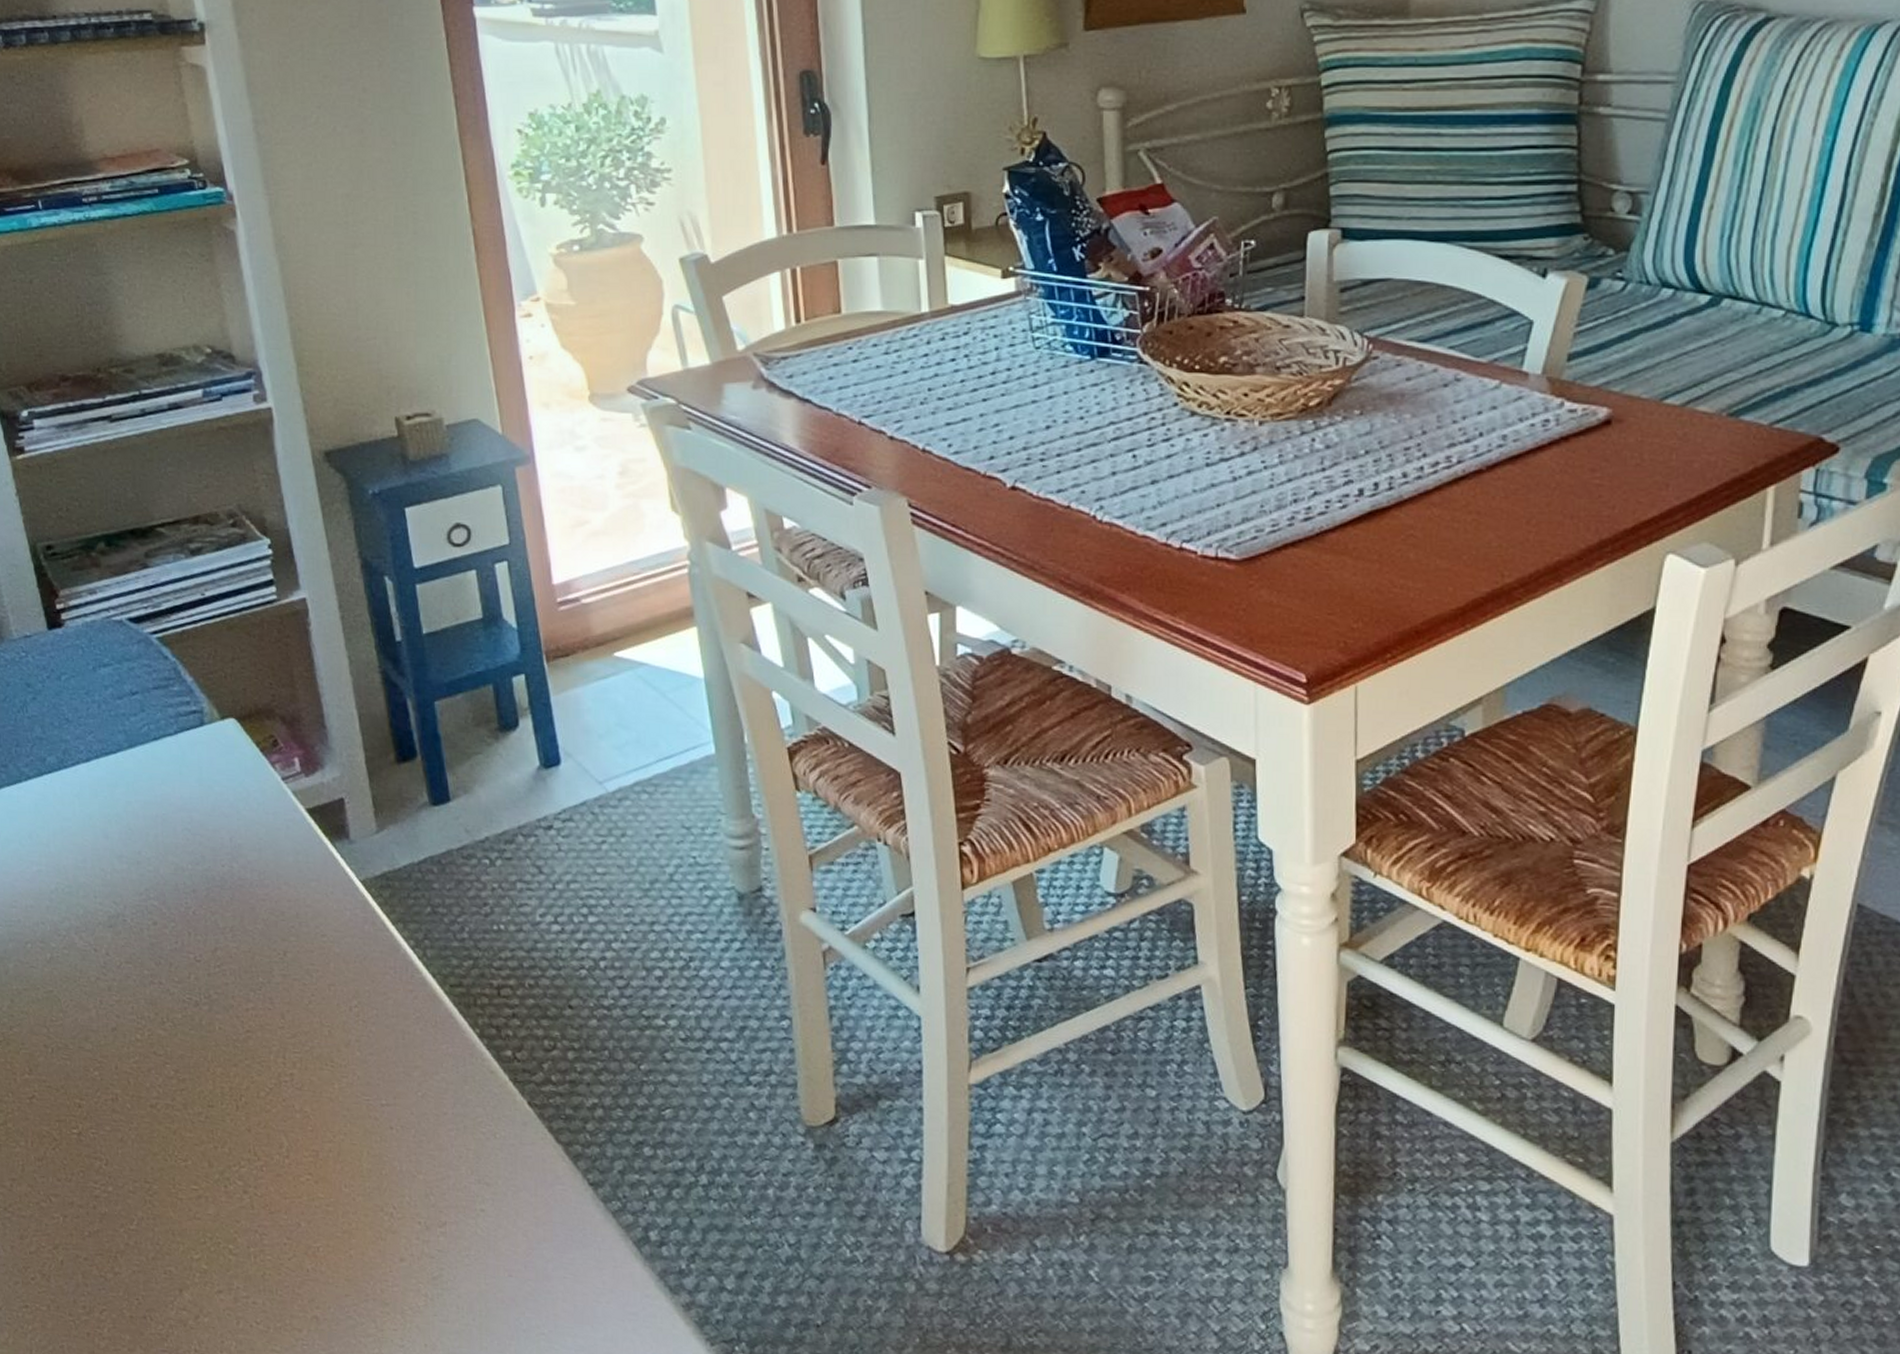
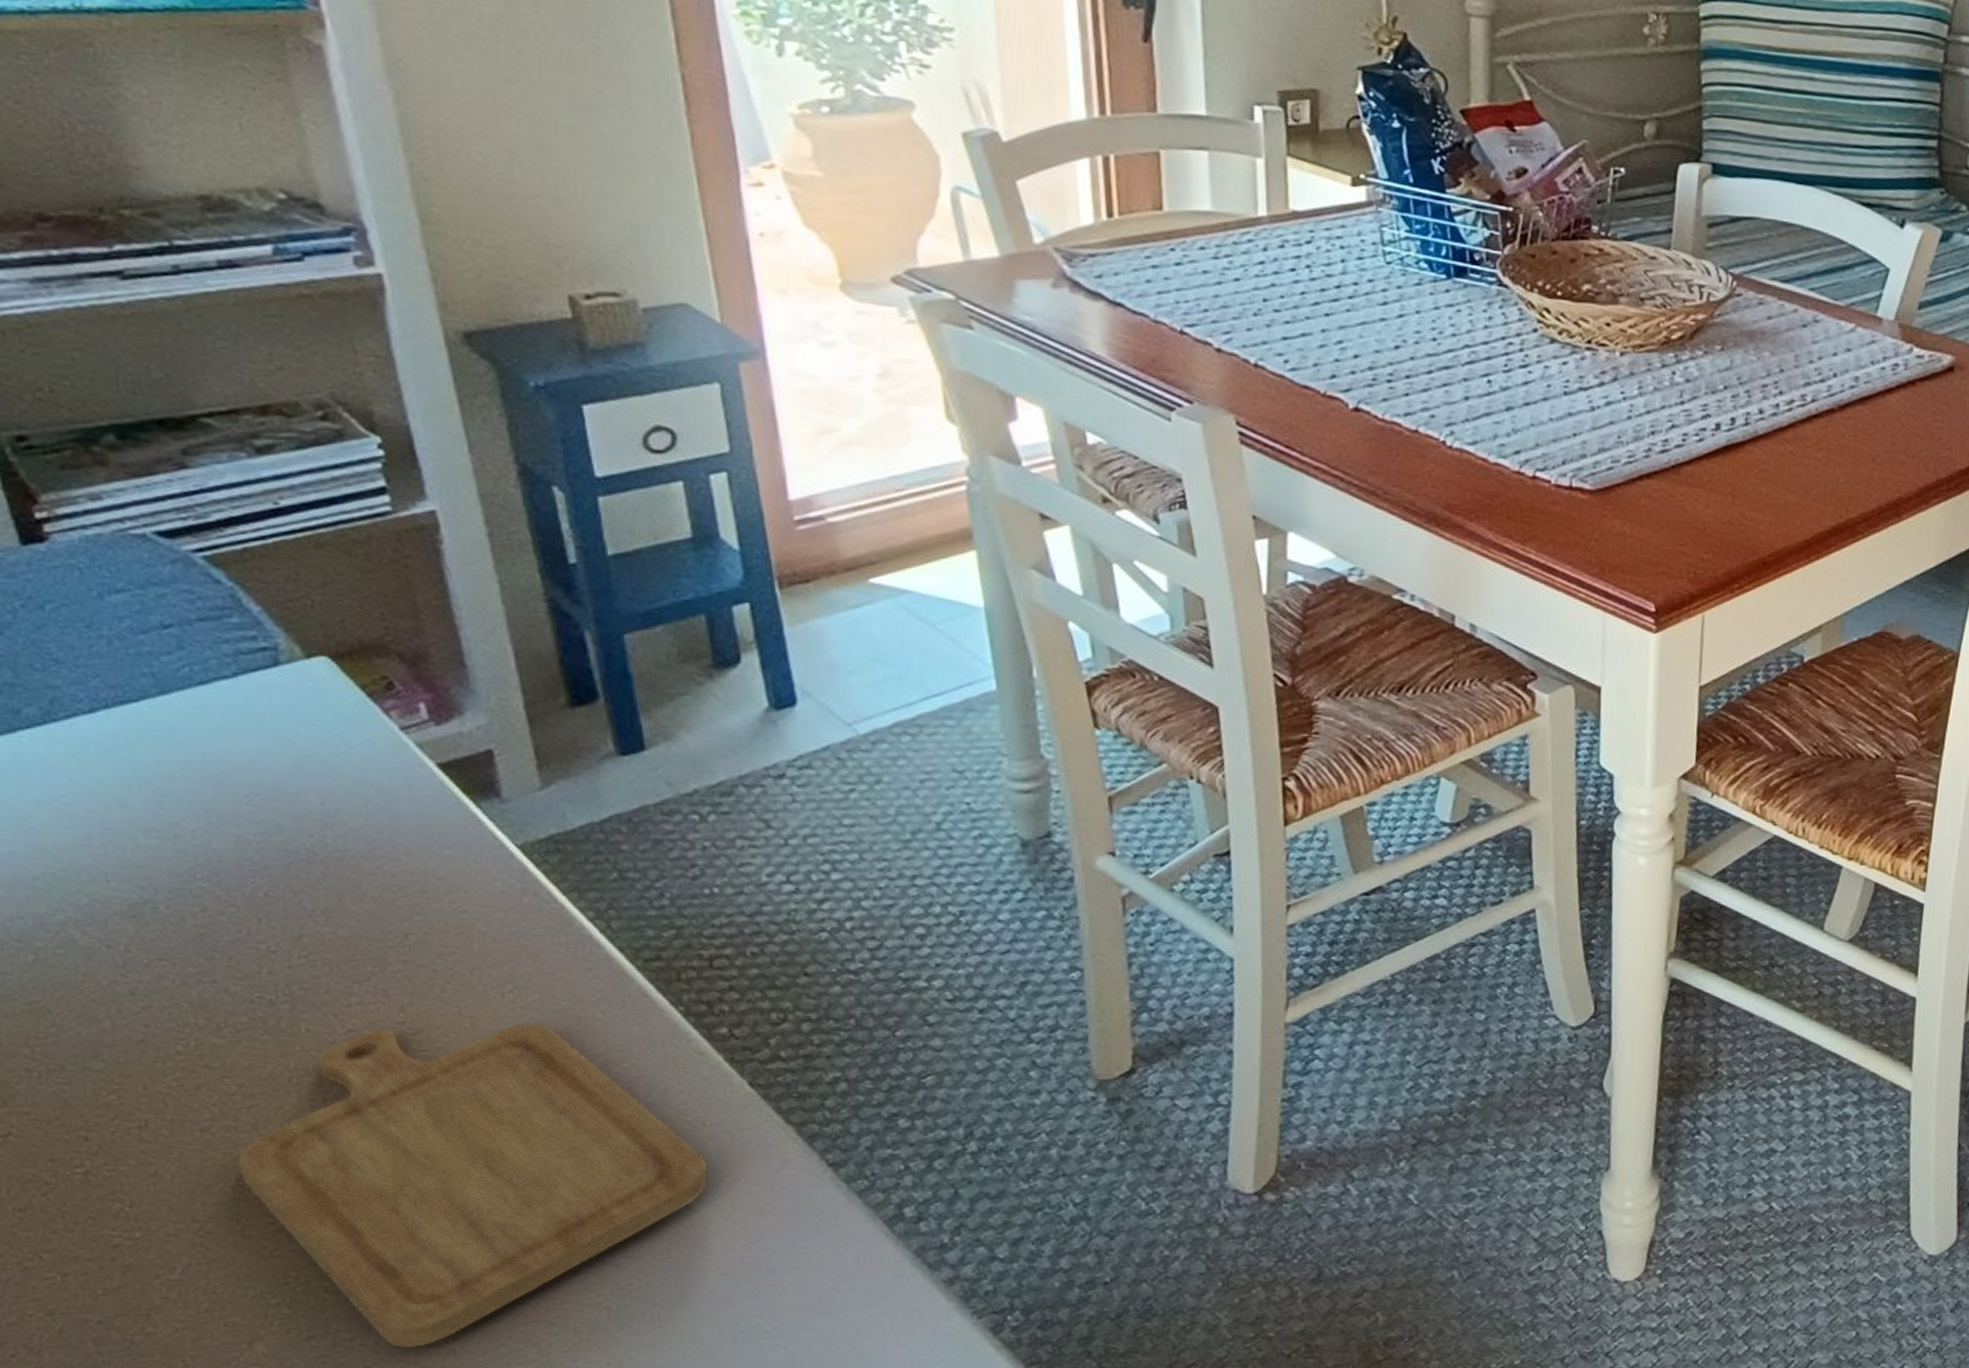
chopping board: none [172,1031,500,1312] -> present [235,1022,710,1349]

